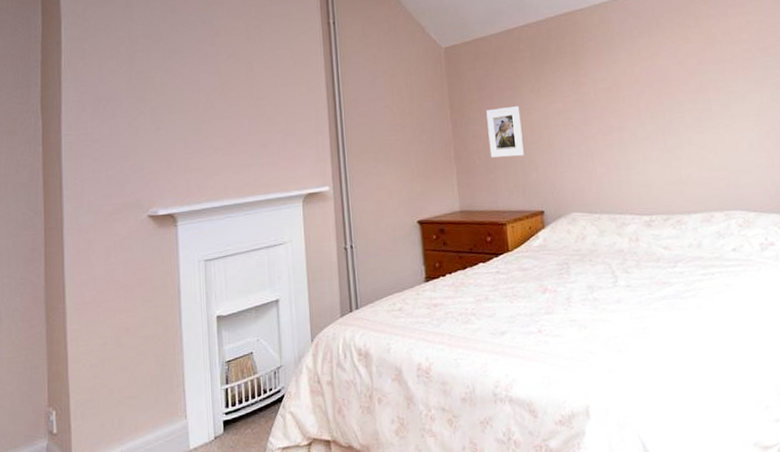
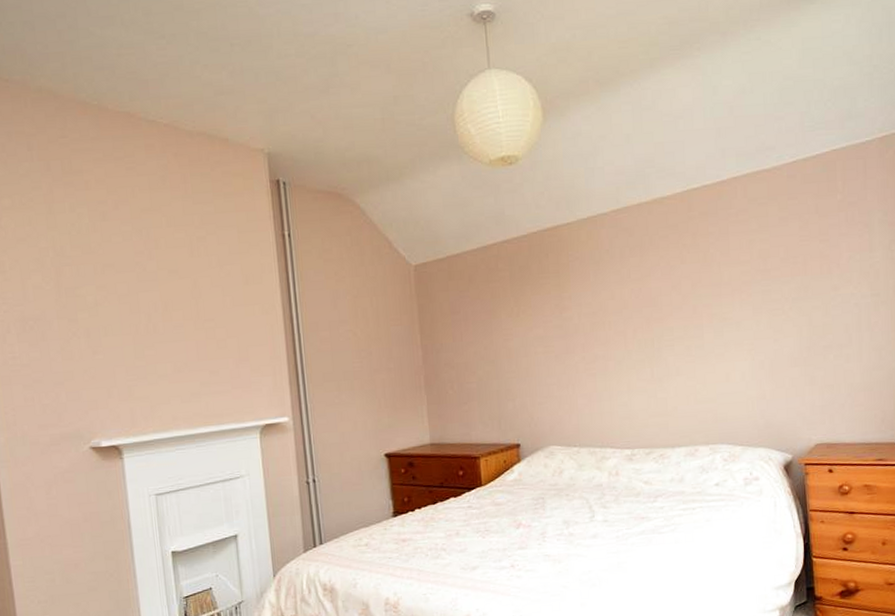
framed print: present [486,106,524,158] -> none [460,332,500,387]

